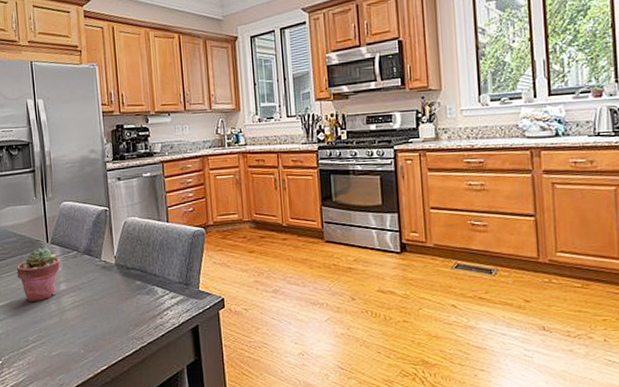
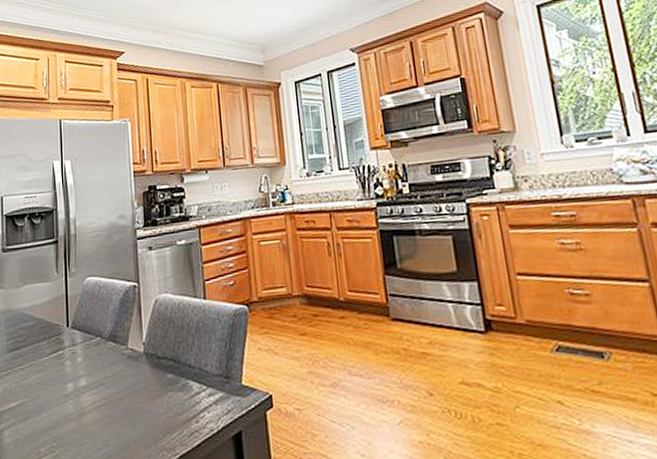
potted succulent: present [16,247,61,302] -> none [31,333,81,403]

